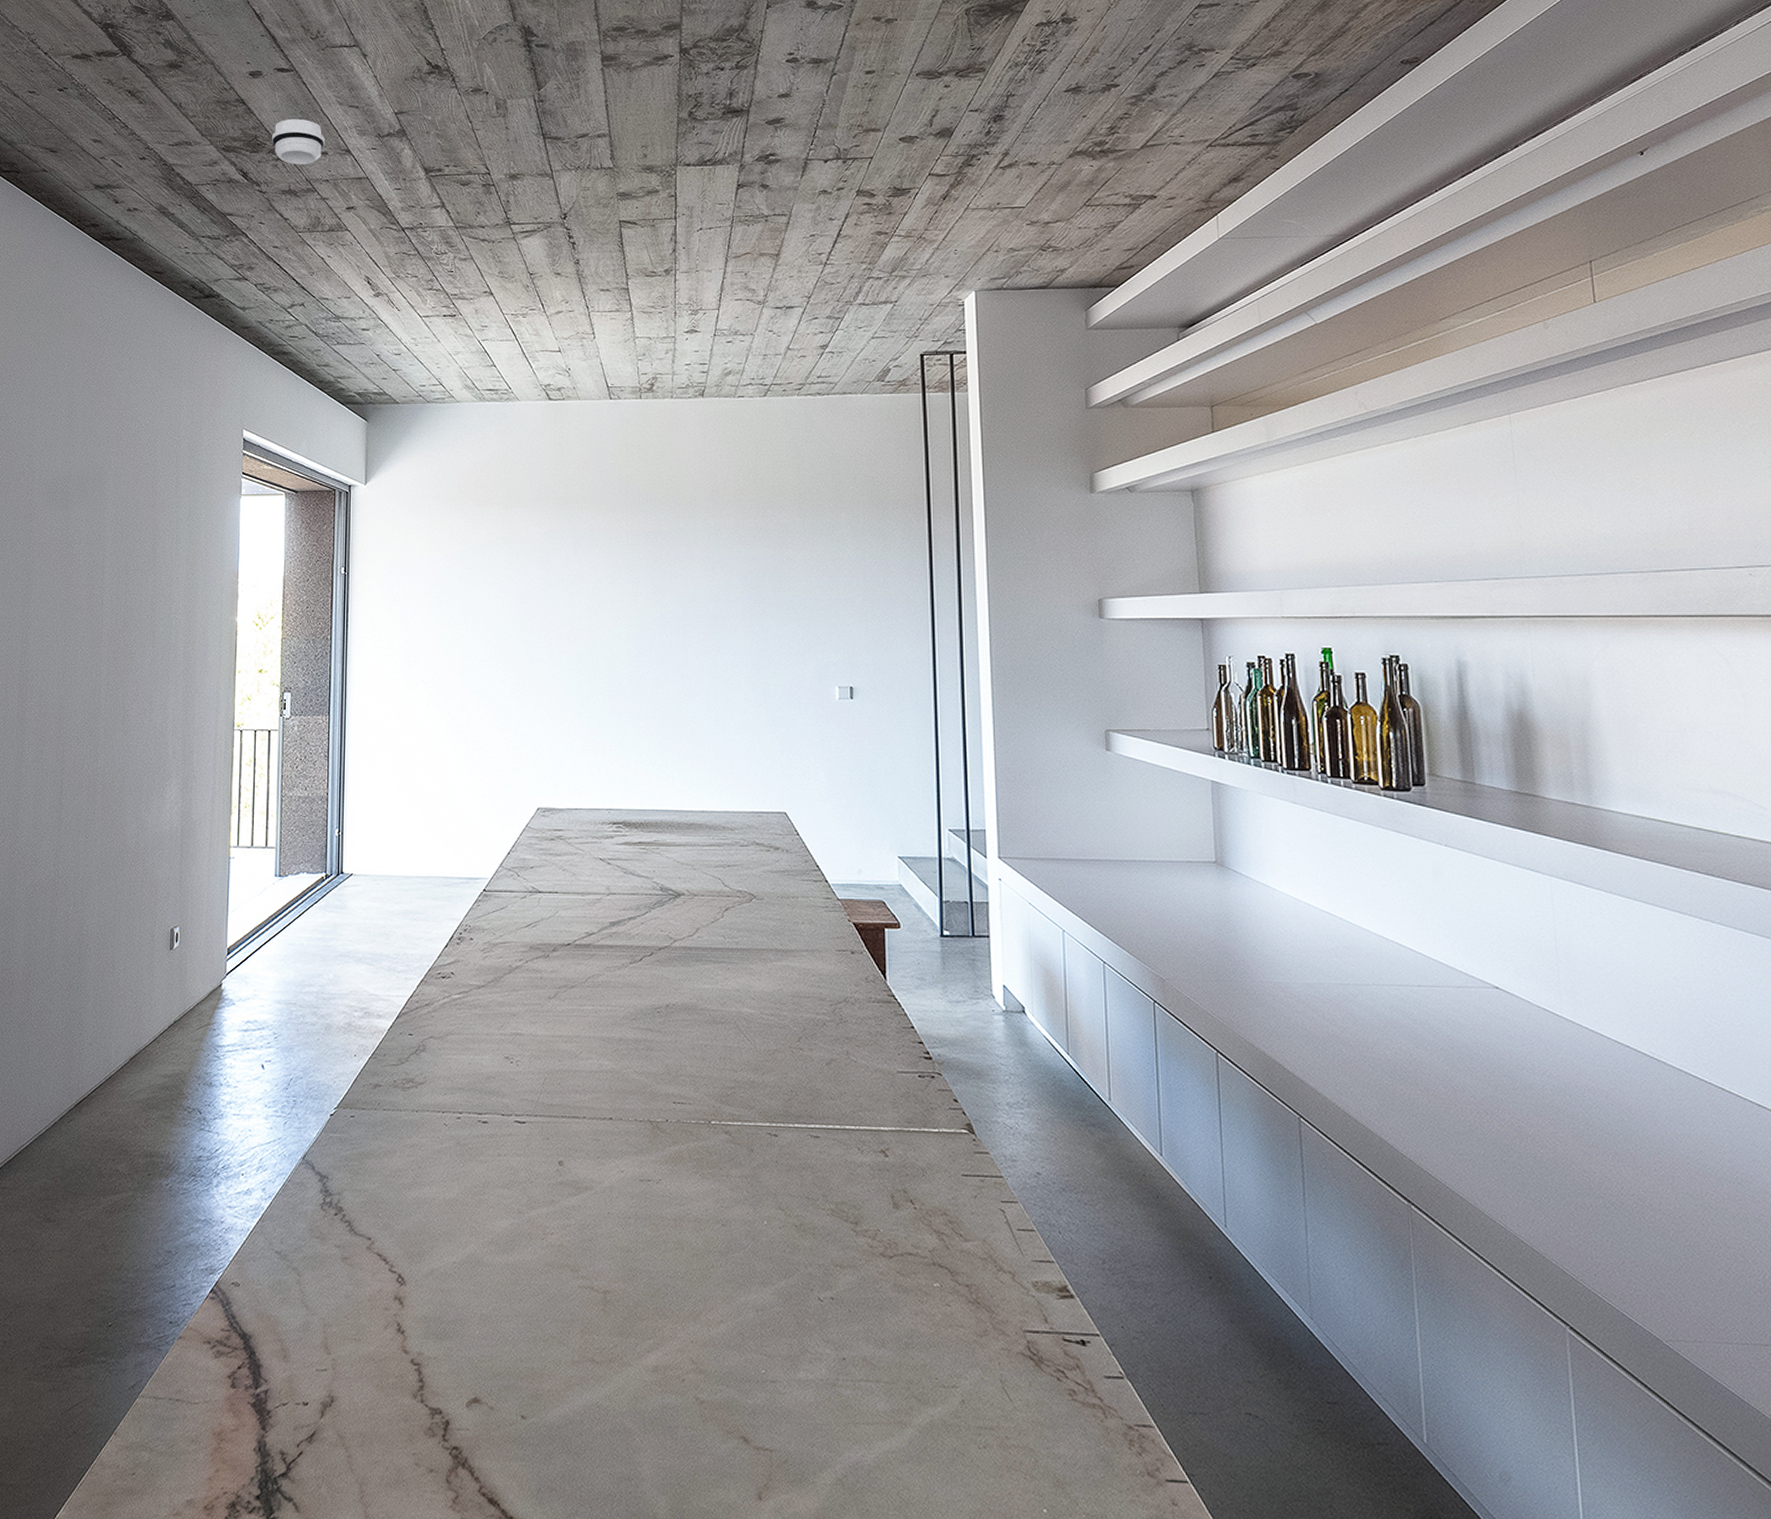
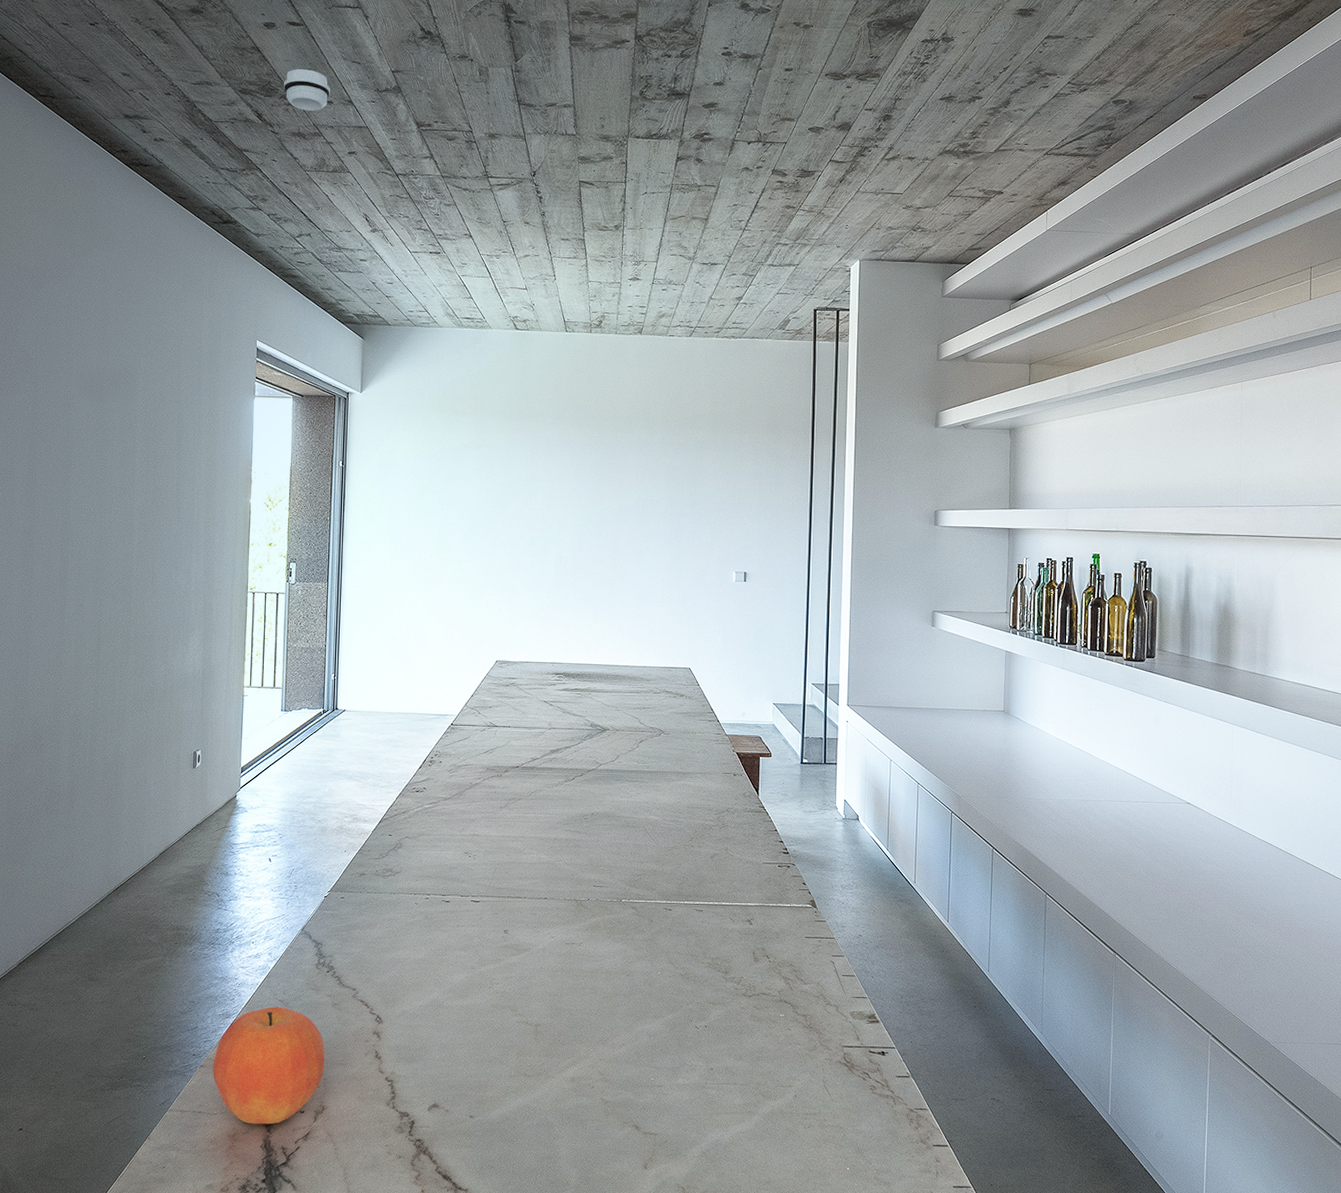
fruit: none [194,1260,333,1420] -> present [213,1006,325,1125]

